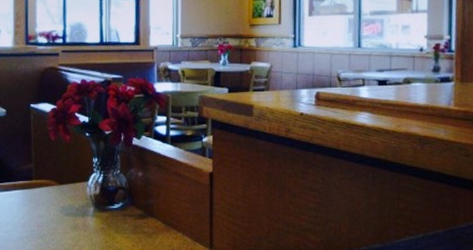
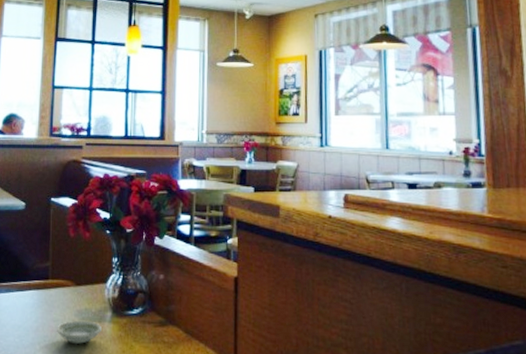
saucer: none [43,215,85,238] -> present [57,320,102,345]

